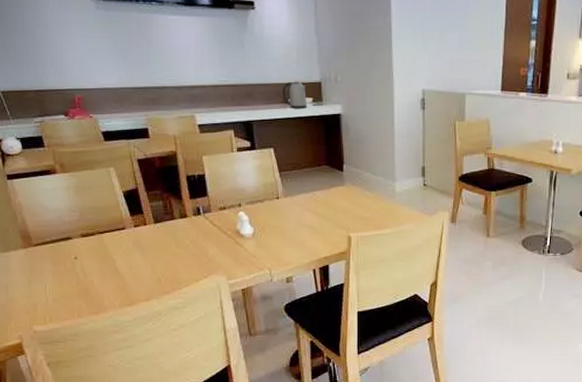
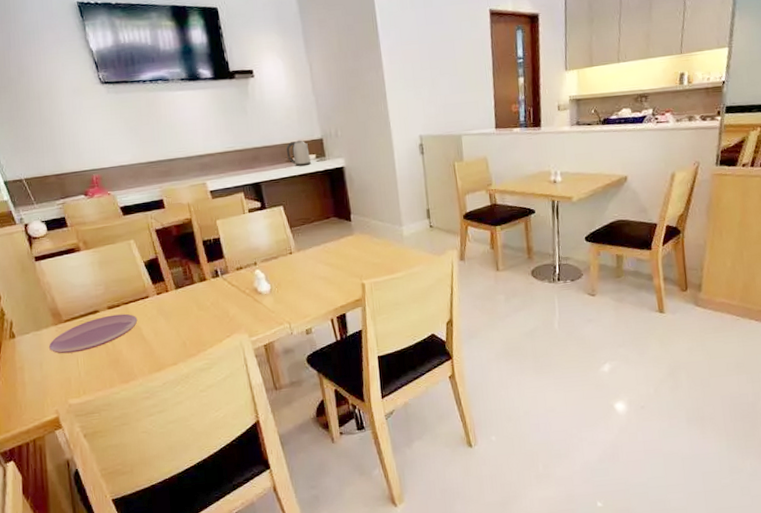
plate: none [16,243,112,279] -> present [49,313,138,354]

